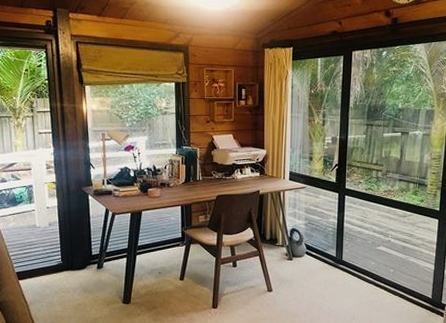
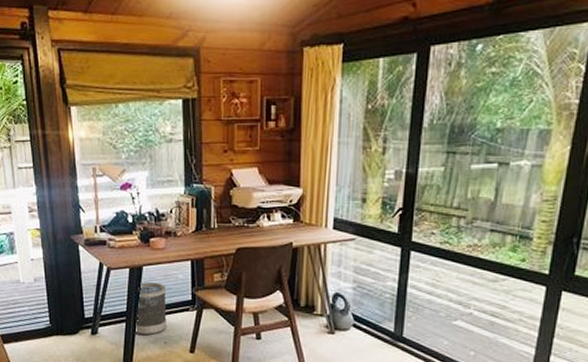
wastebasket: none [134,224,161,267] -> present [135,282,167,335]

